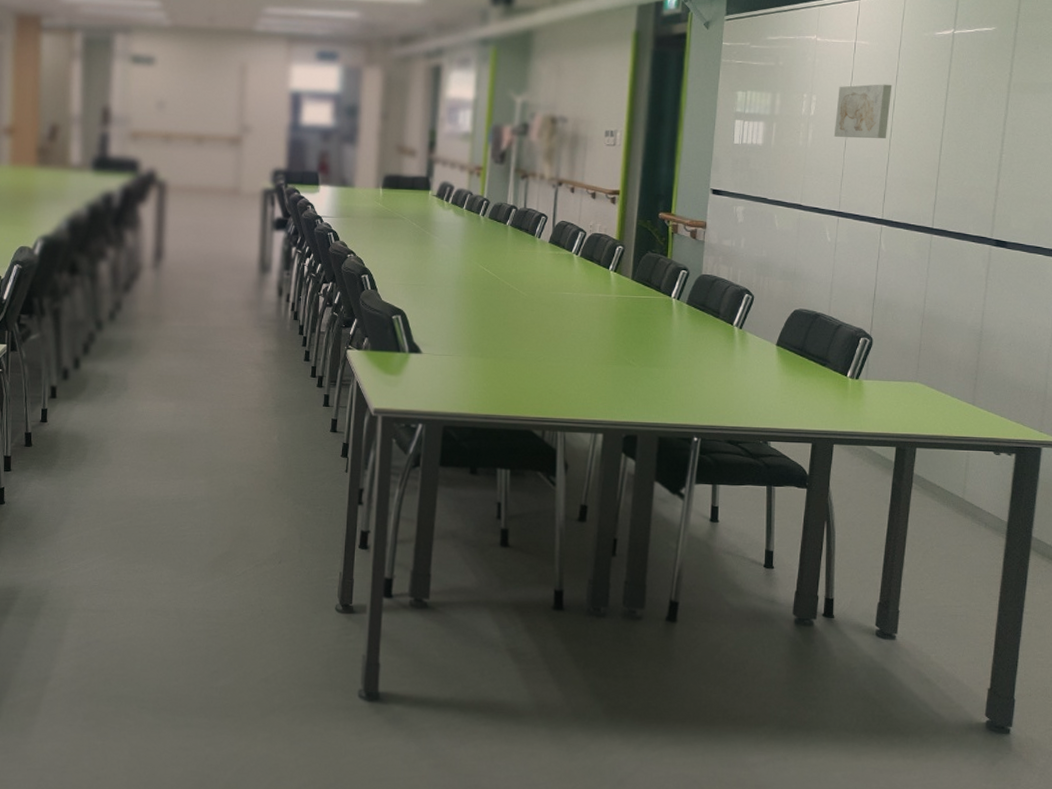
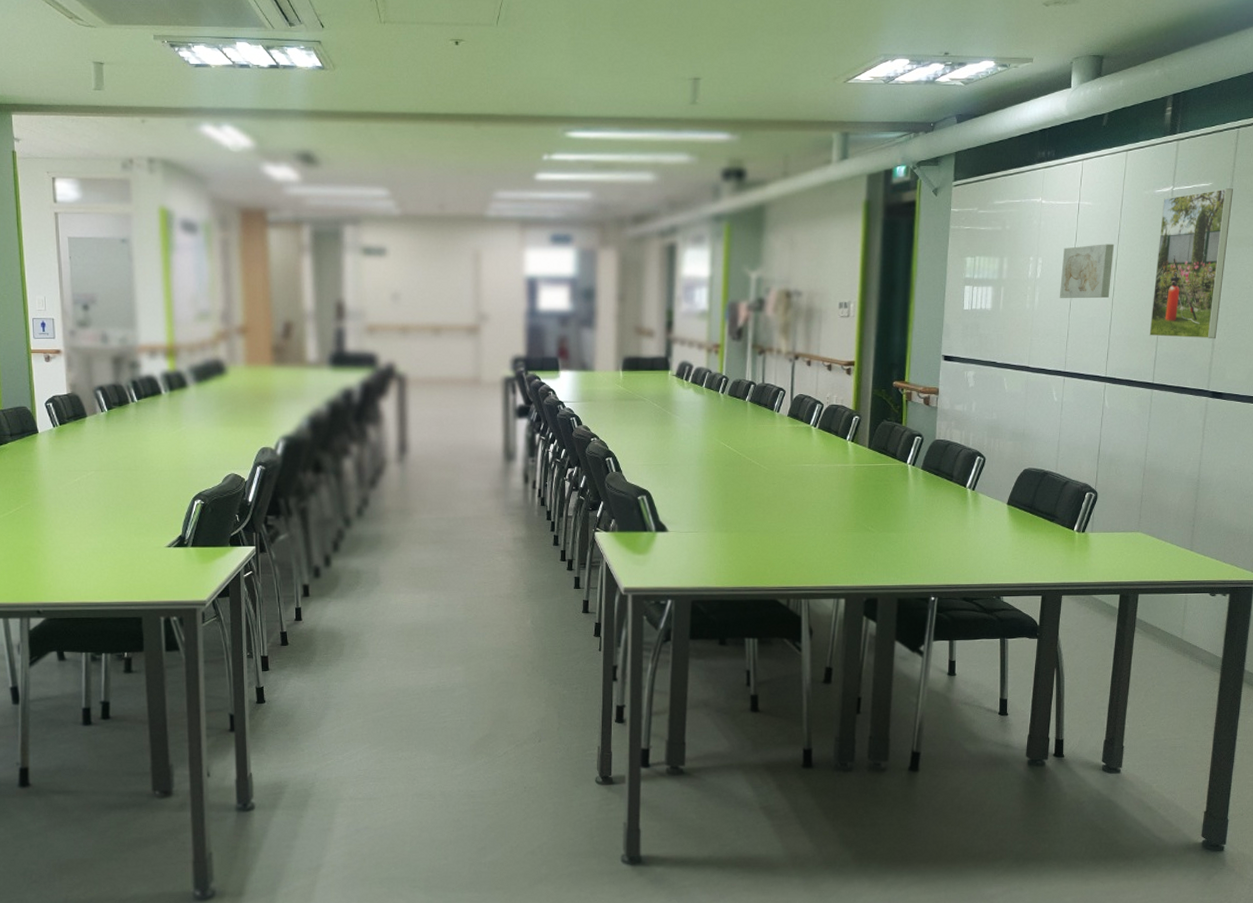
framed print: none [929,33,1018,186] -> present [1149,188,1233,339]

